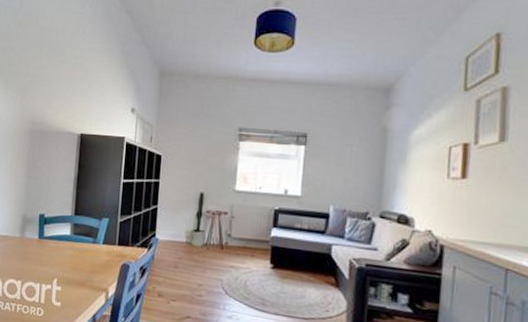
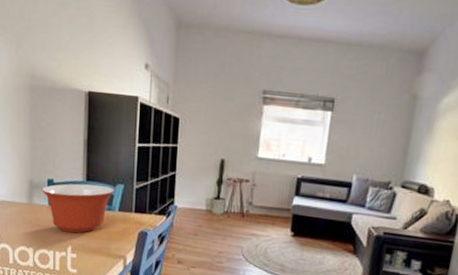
mixing bowl: none [33,217,101,266] -> present [41,183,115,234]

